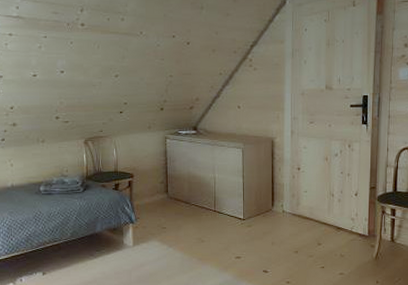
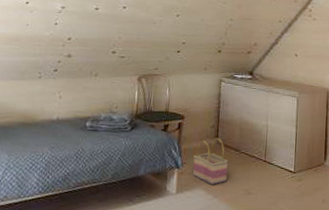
basket: none [146,192,180,236] -> present [192,137,228,185]

